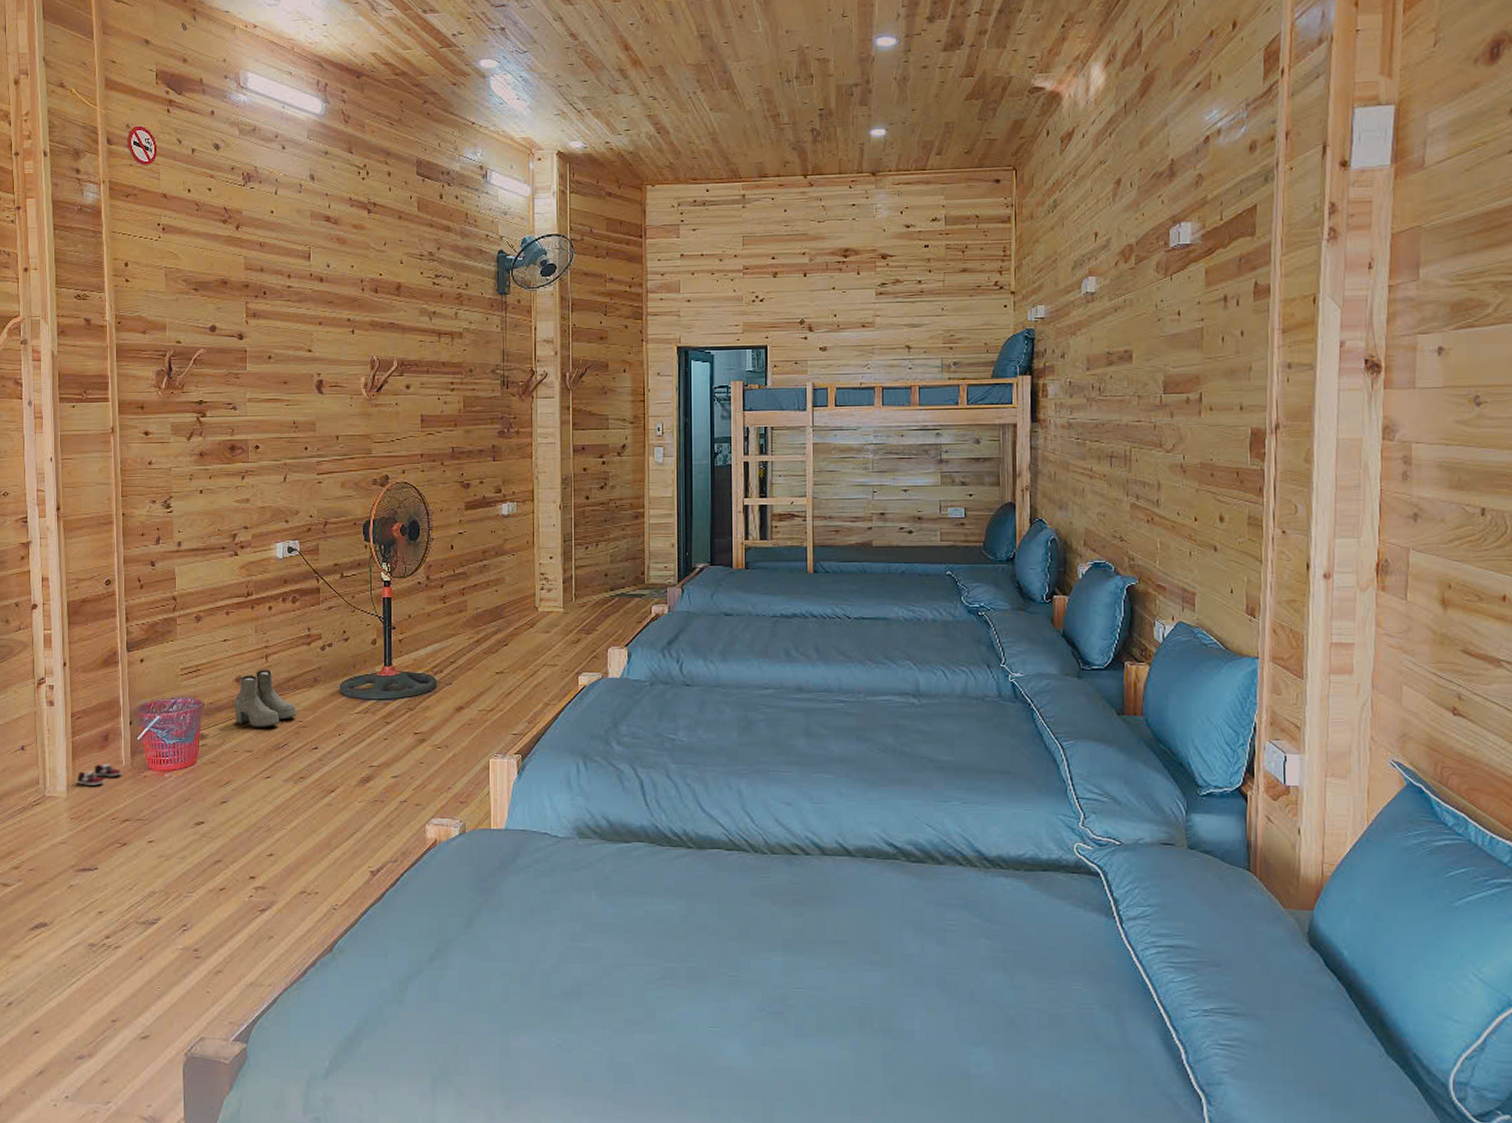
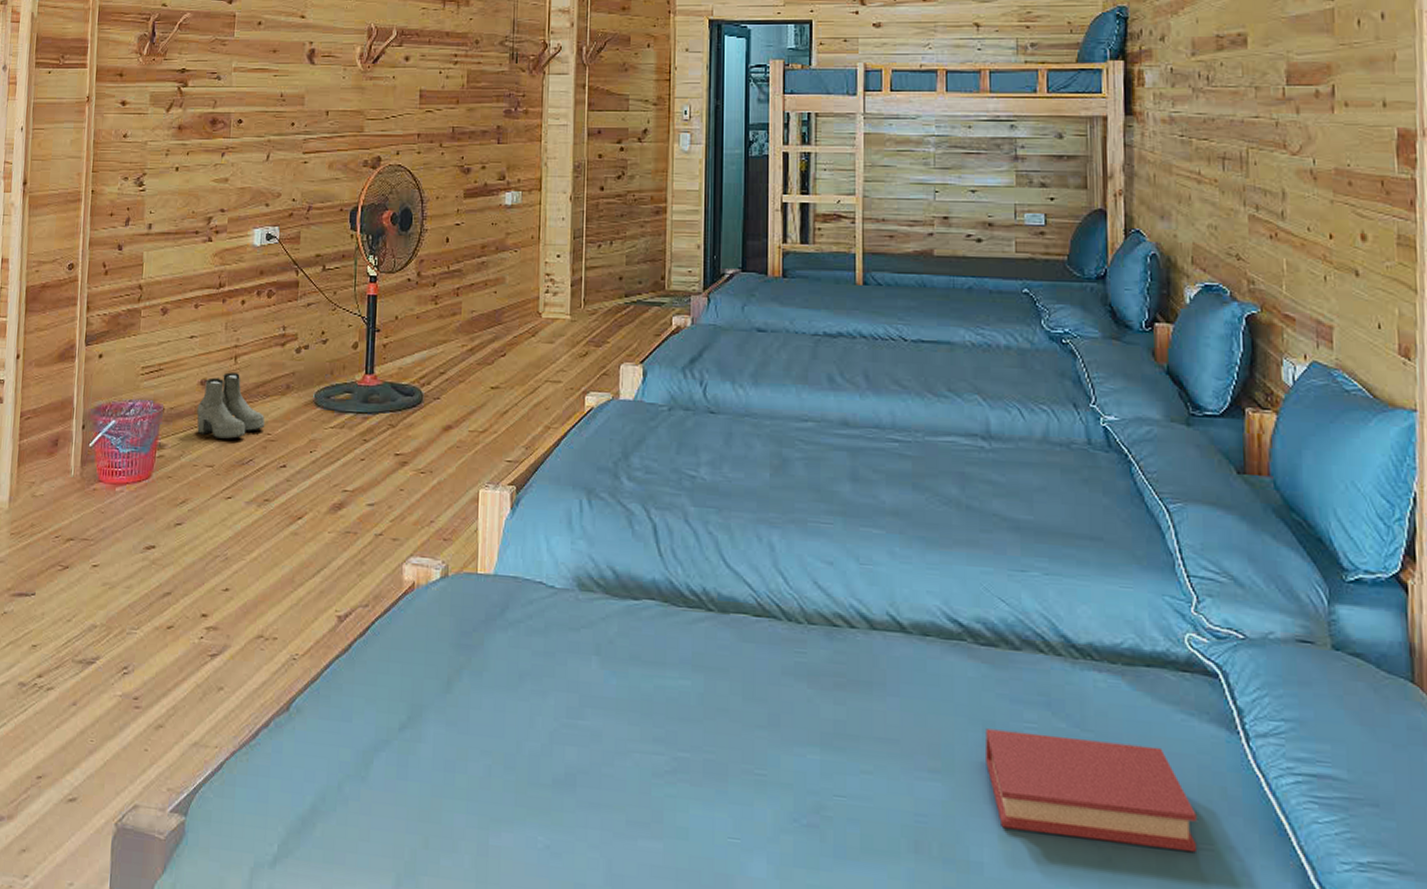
sneaker: present [77,763,122,786] -> none [21,472,70,497]
book: none [916,928,1081,1010] -> present [985,728,1197,851]

